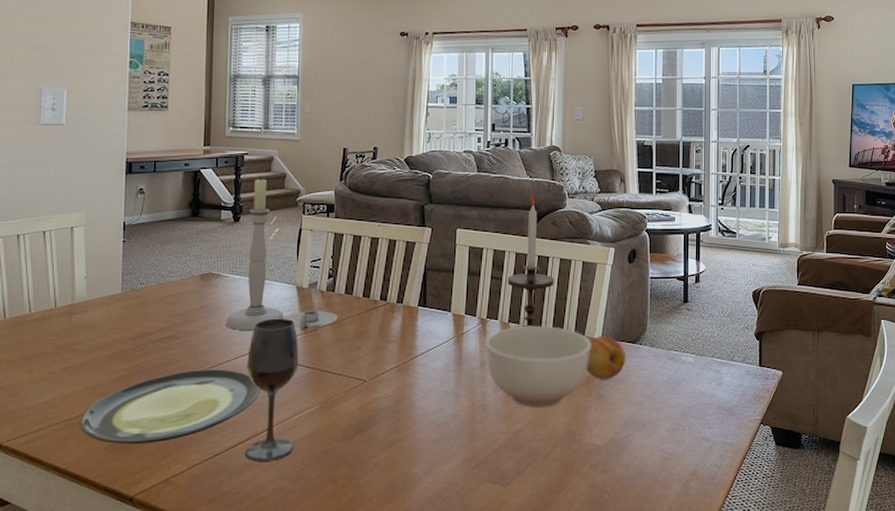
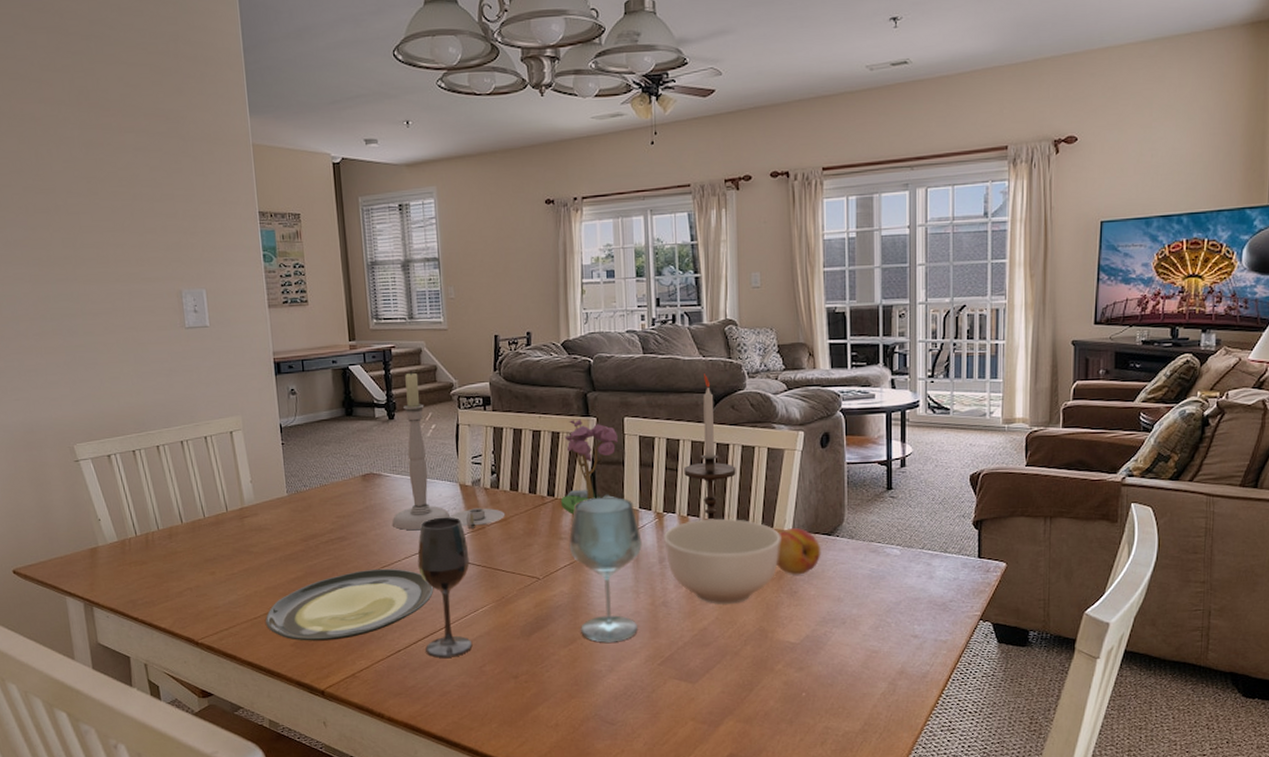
flower arrangement: none [393,229,450,319] -> present [561,420,618,515]
wine glass: none [396,302,465,445] -> present [569,496,642,643]

